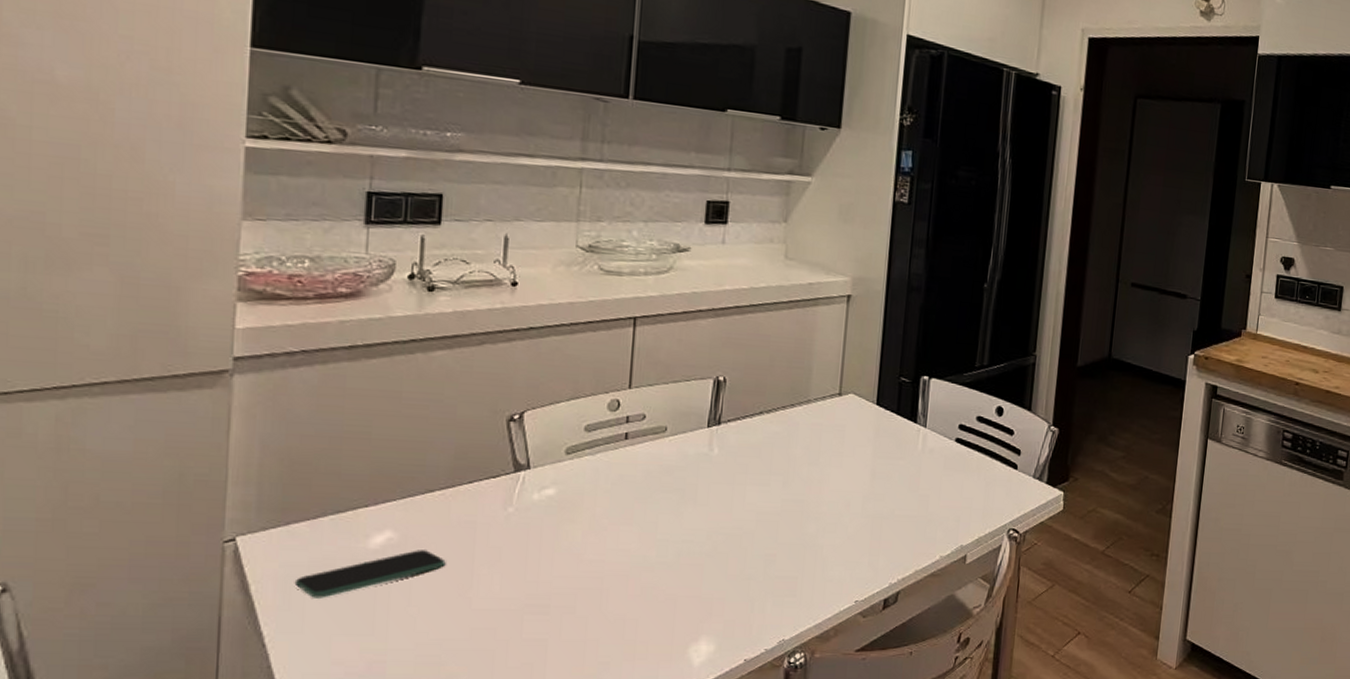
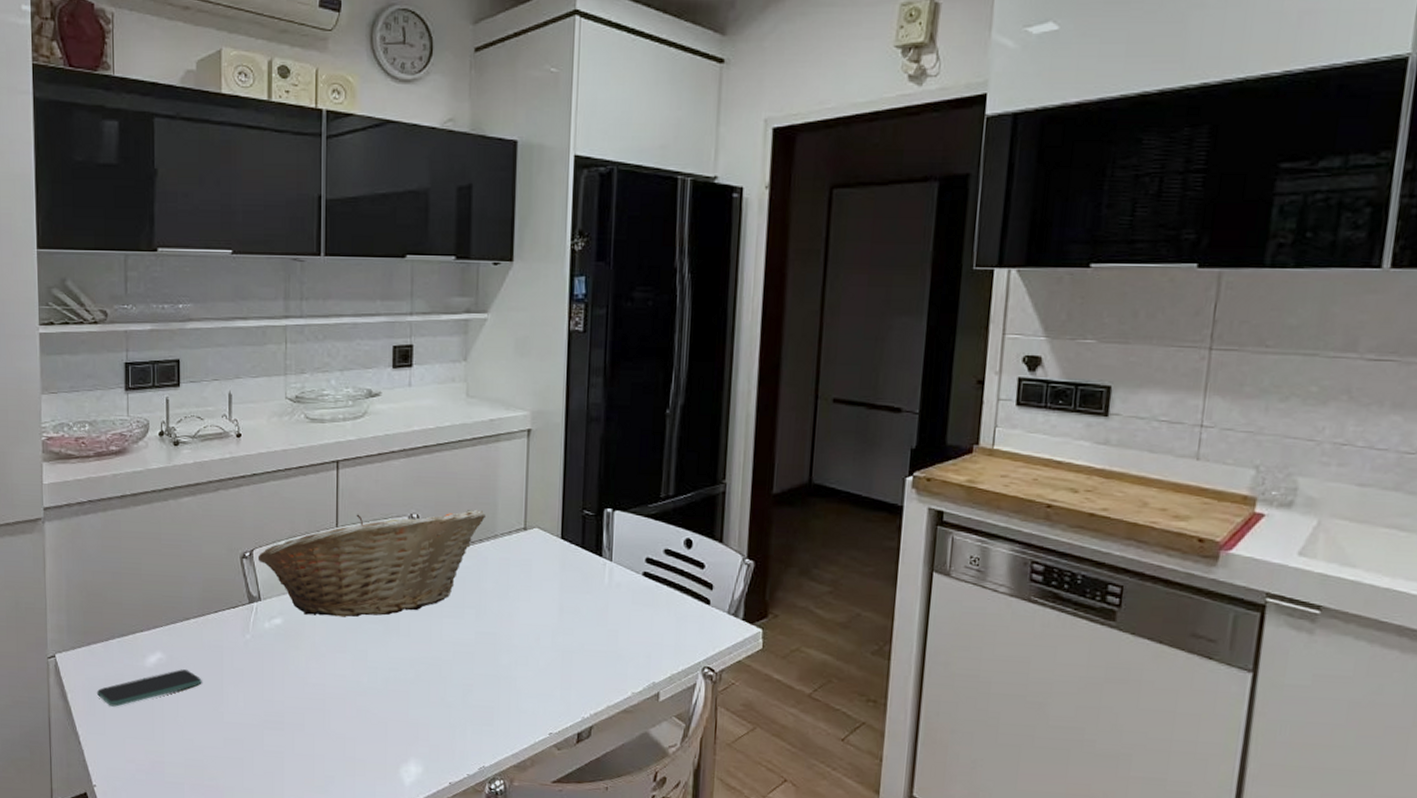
fruit basket: none [529,373,799,486] -> present [257,509,485,617]

